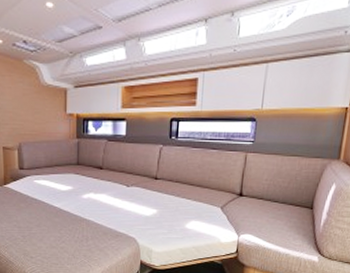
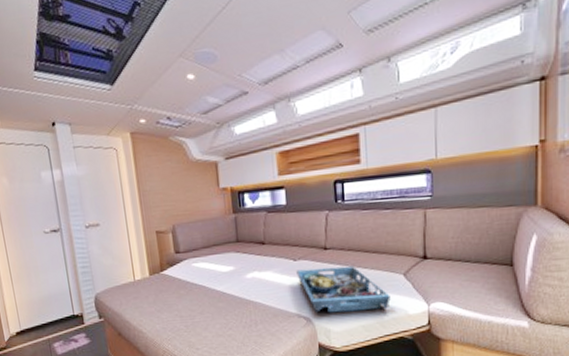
serving tray: none [128,195,207,236] -> present [296,265,391,314]

